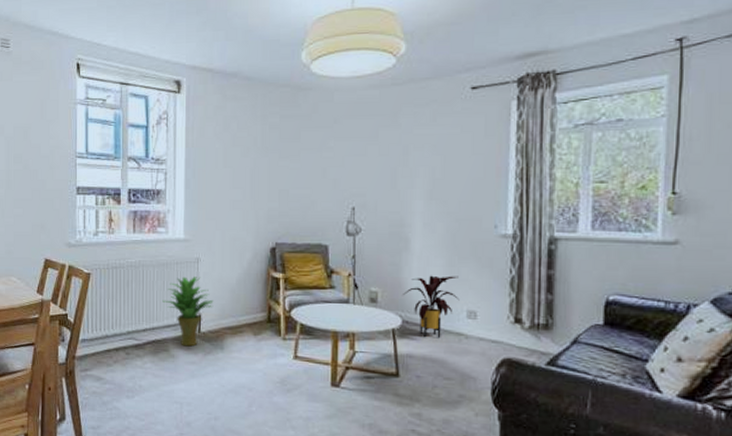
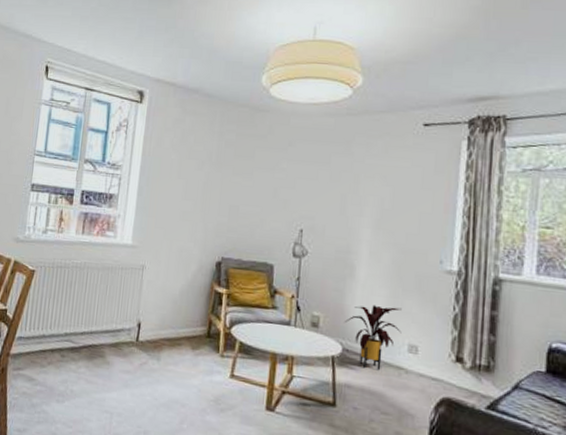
potted plant: present [162,276,214,347] -> none [103,282,155,355]

